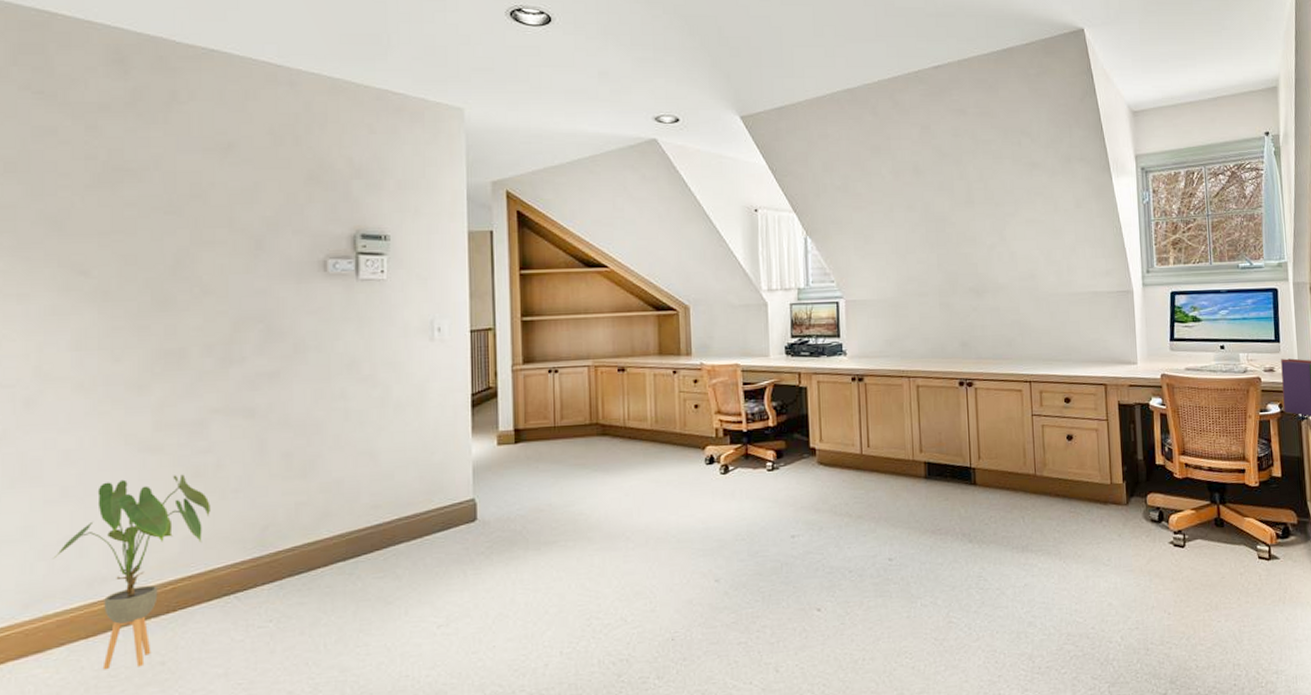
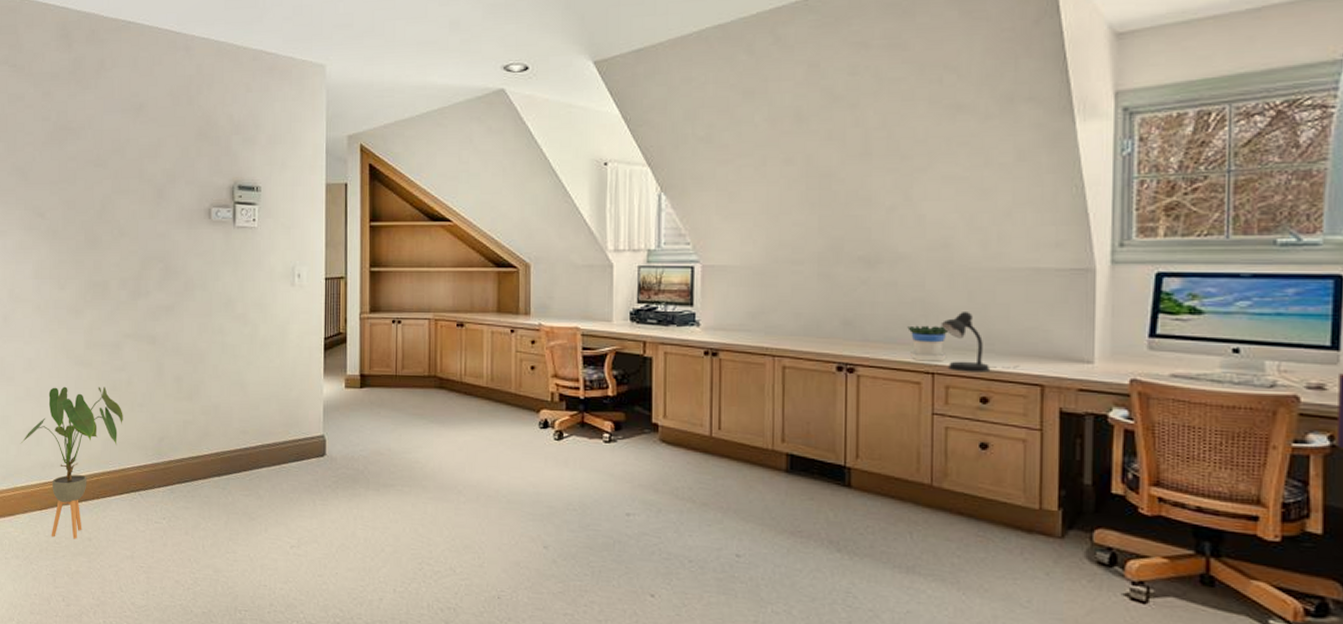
flowerpot: none [1009,342,1039,374] -> present [907,325,947,363]
desk lamp: none [1033,329,1090,379] -> present [940,312,1020,373]

